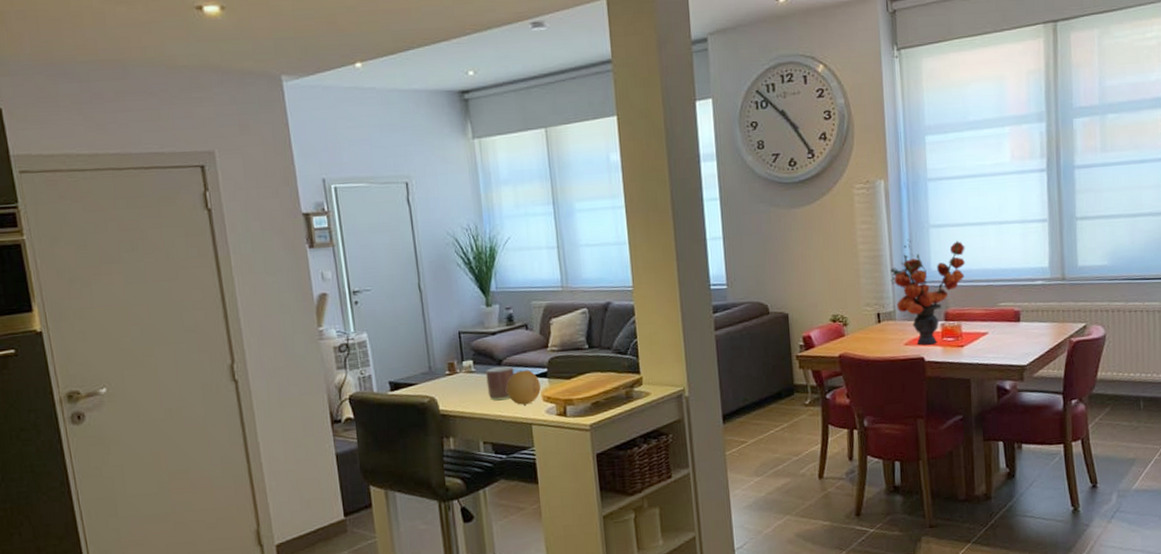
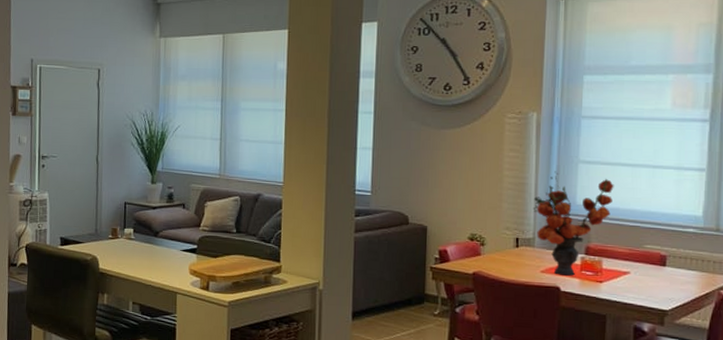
mug: present [486,366,515,401] -> none [142,238,168,268]
fruit: present [506,370,541,405] -> none [159,244,189,275]

